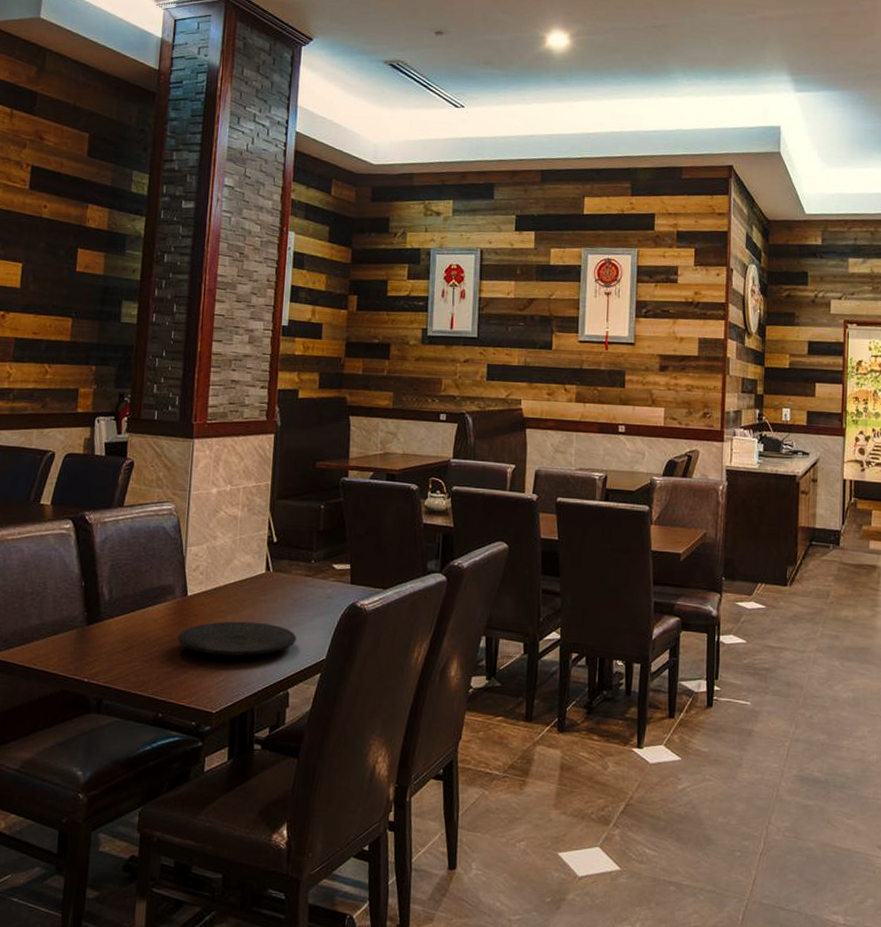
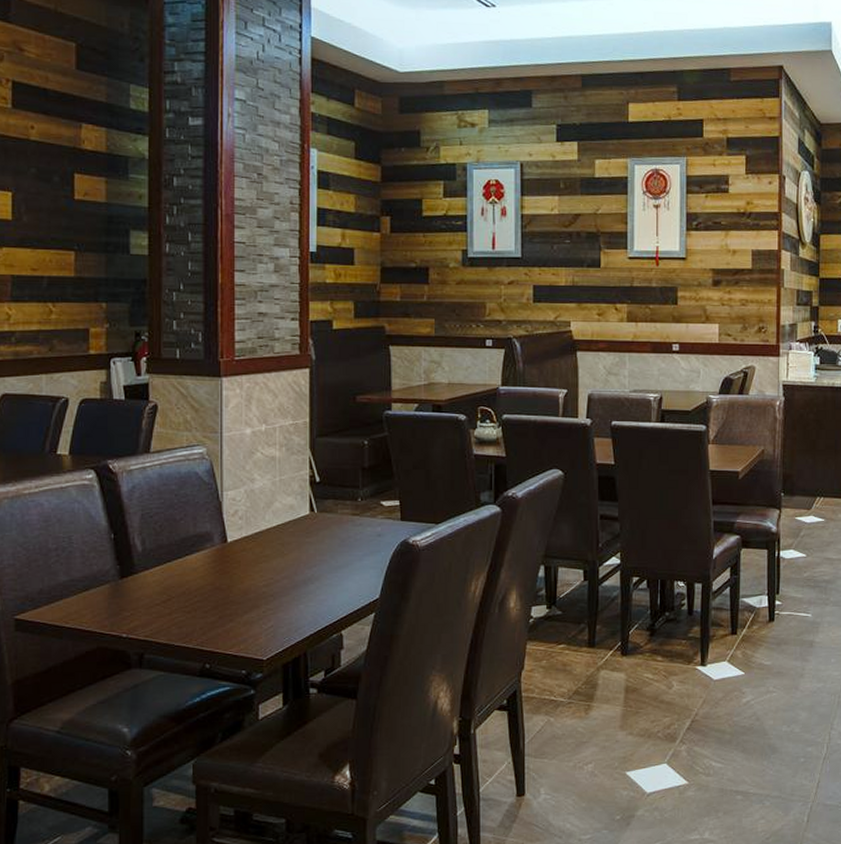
plate: present [177,621,297,657] -> none [220,565,347,602]

